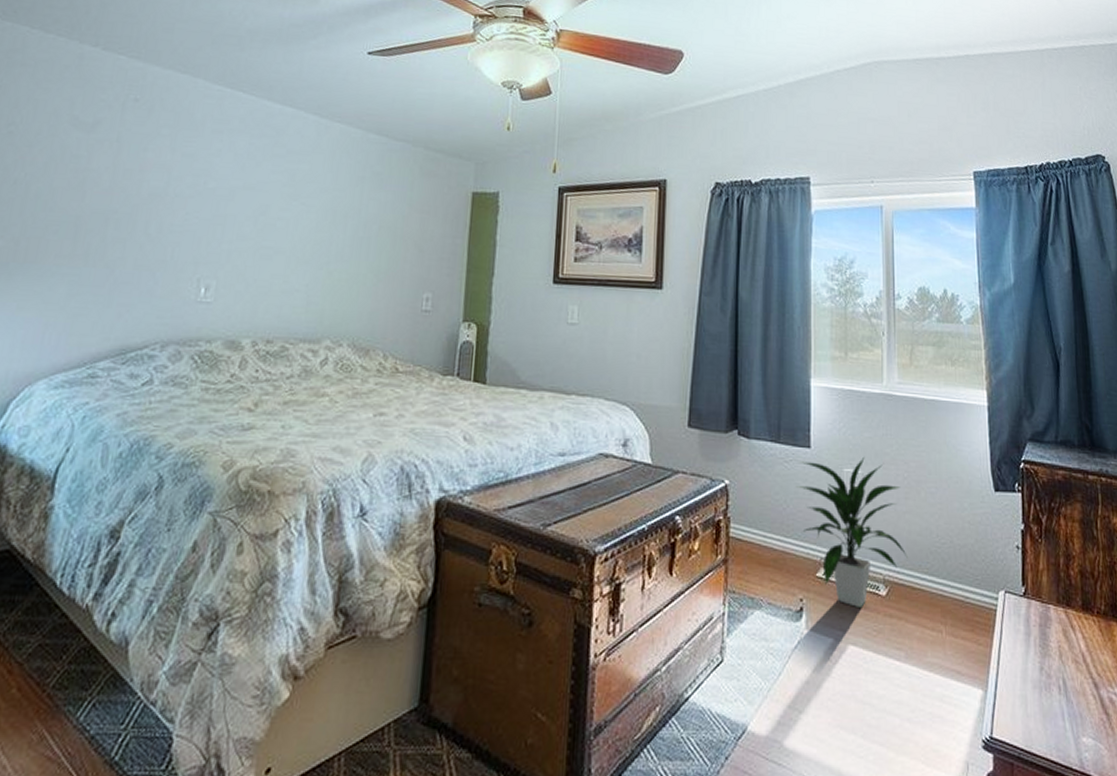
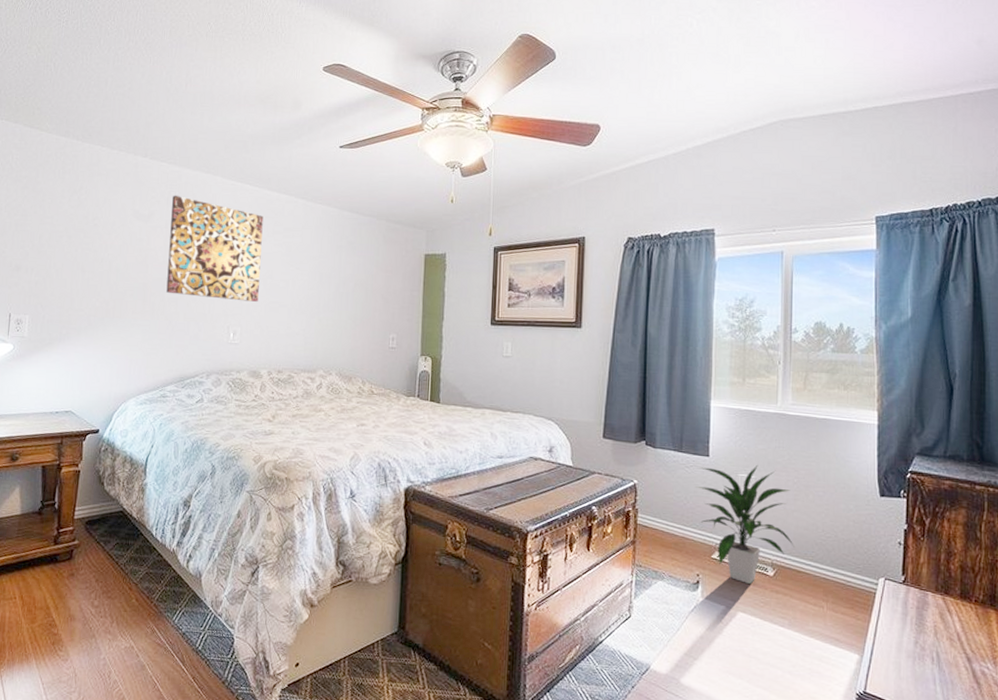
wall art: none [110,98,260,246] -> present [166,195,264,302]

